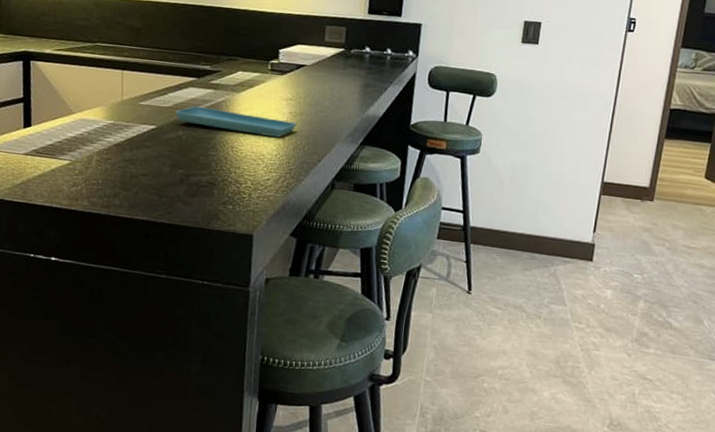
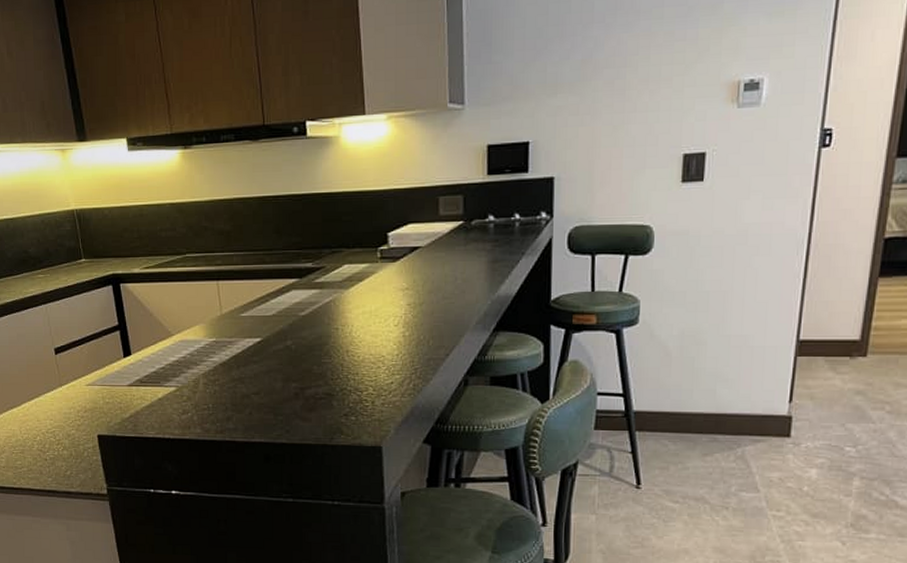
saucer: present [175,106,298,138] -> none [280,310,418,335]

